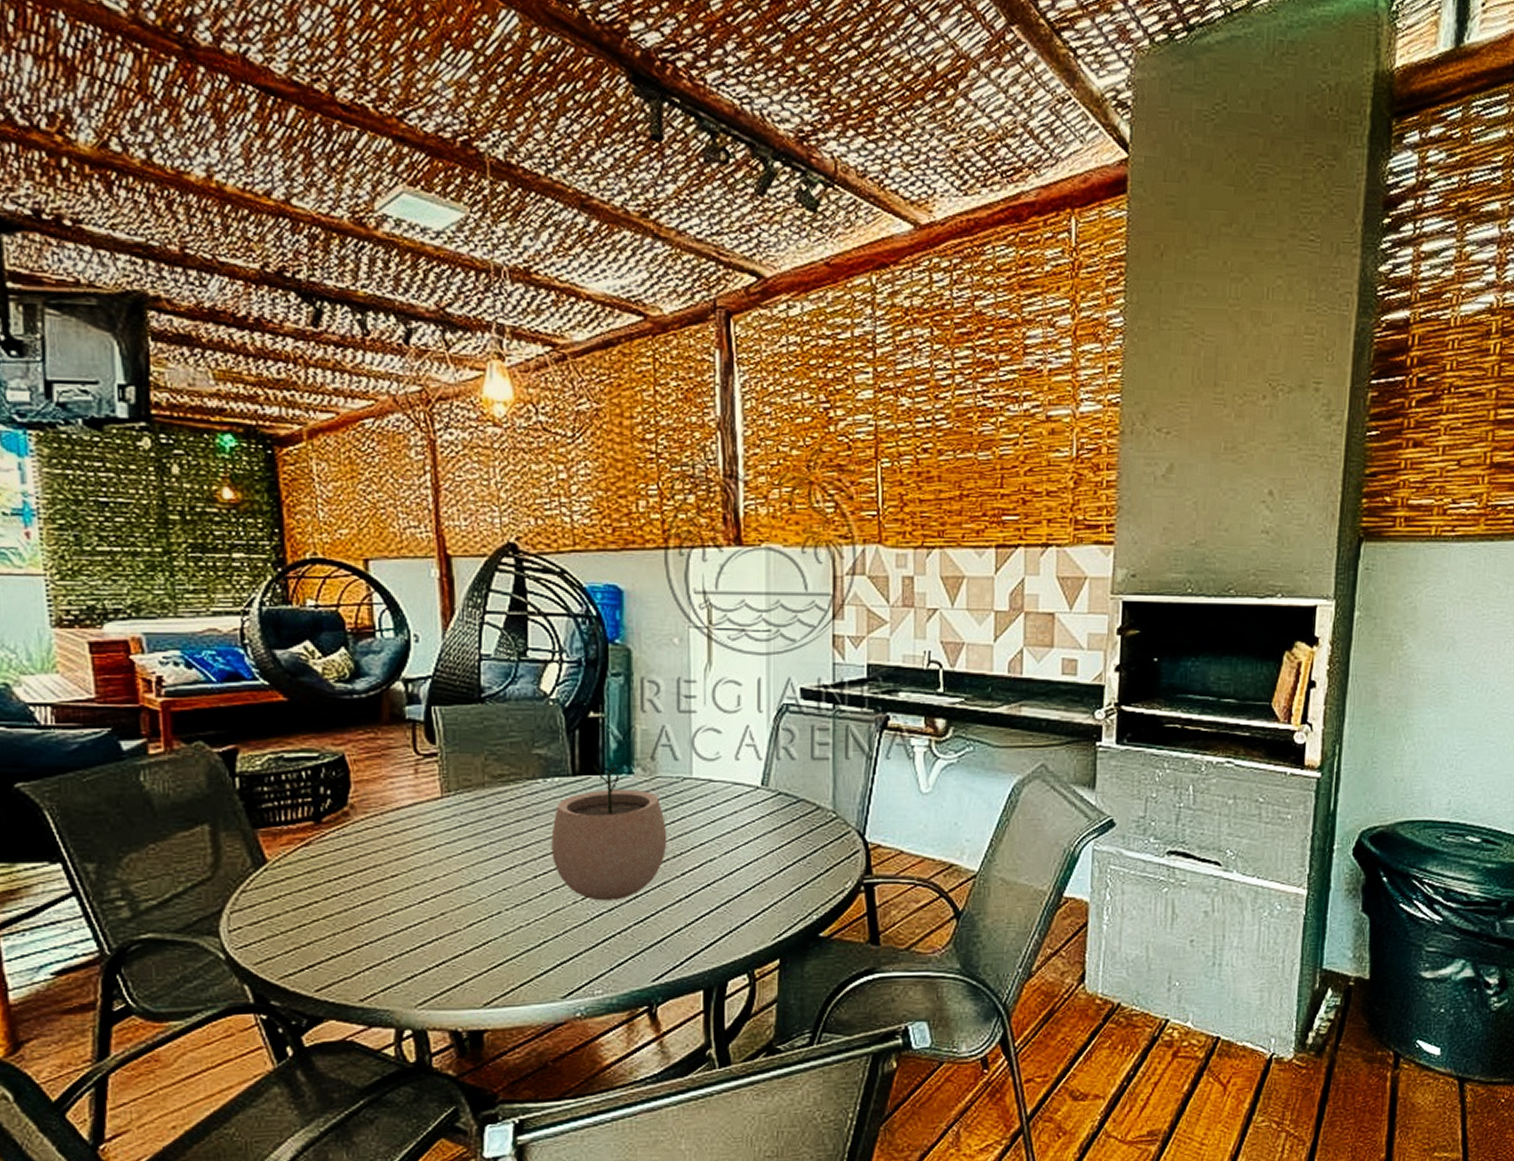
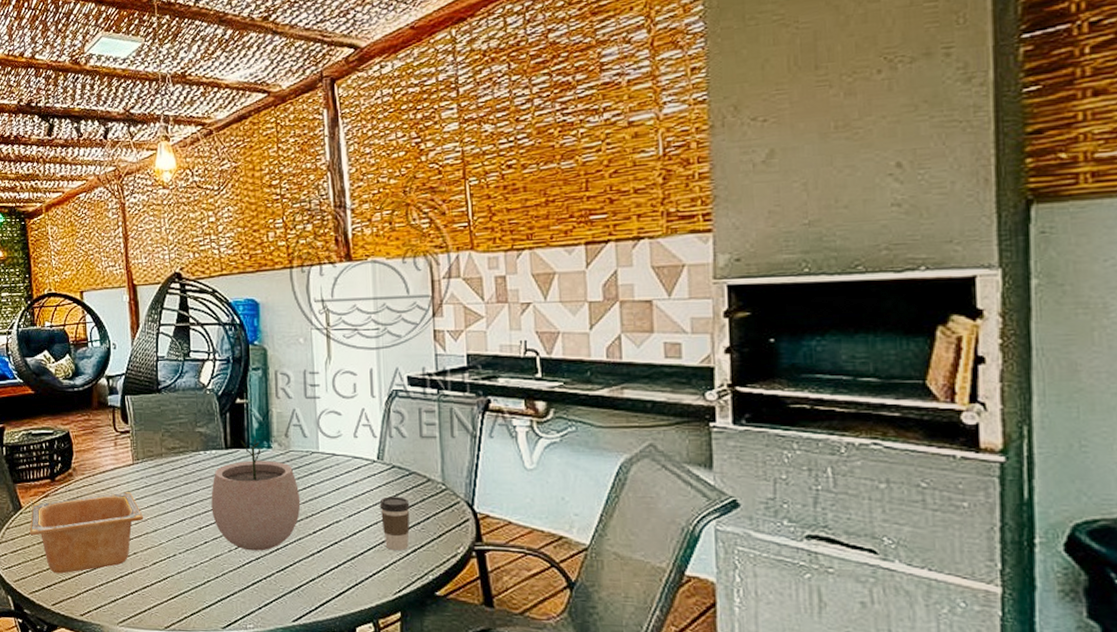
serving bowl: none [280,834,457,949] -> present [30,492,144,574]
coffee cup: none [761,828,796,889] -> present [379,496,410,550]

